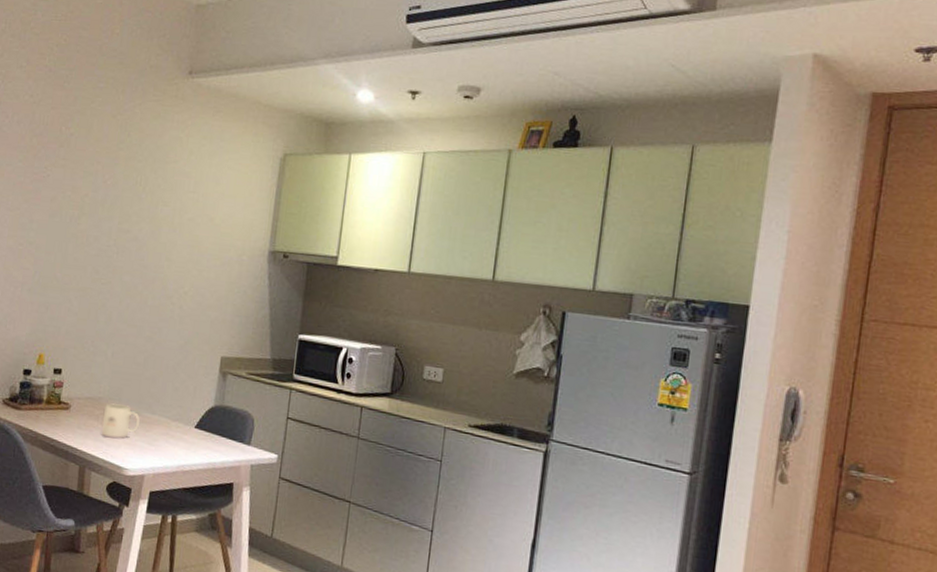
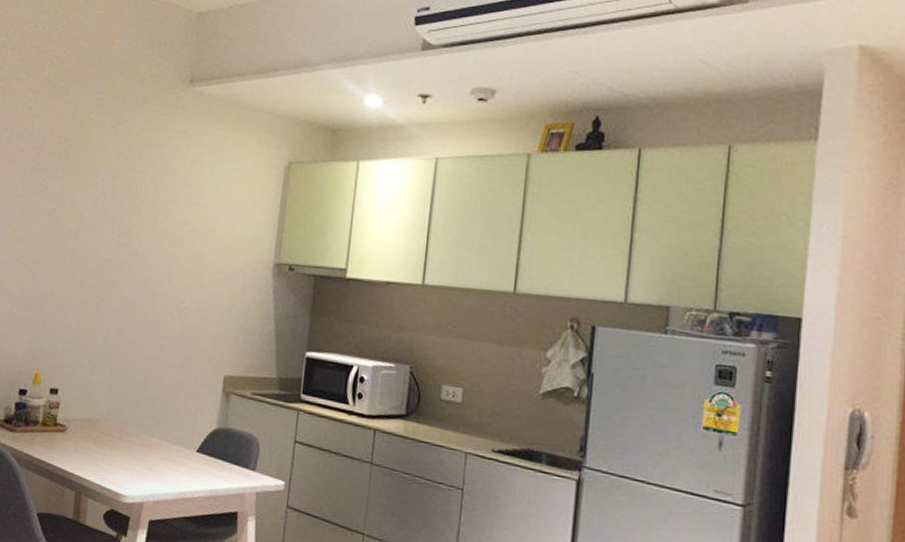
mug: present [101,403,140,440] -> none [98,425,139,464]

